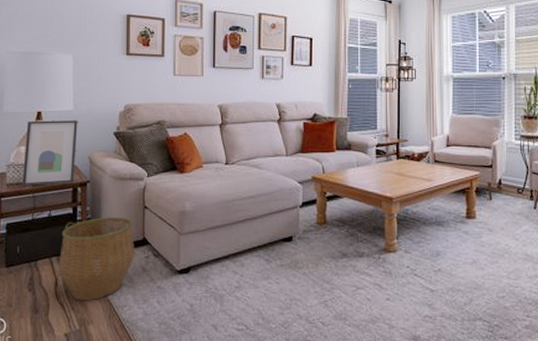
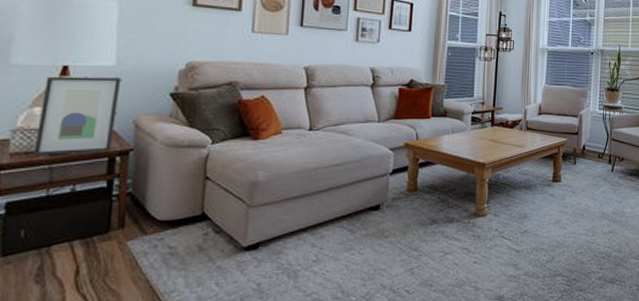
basket: present [58,217,135,301] -> none [81,190,191,291]

